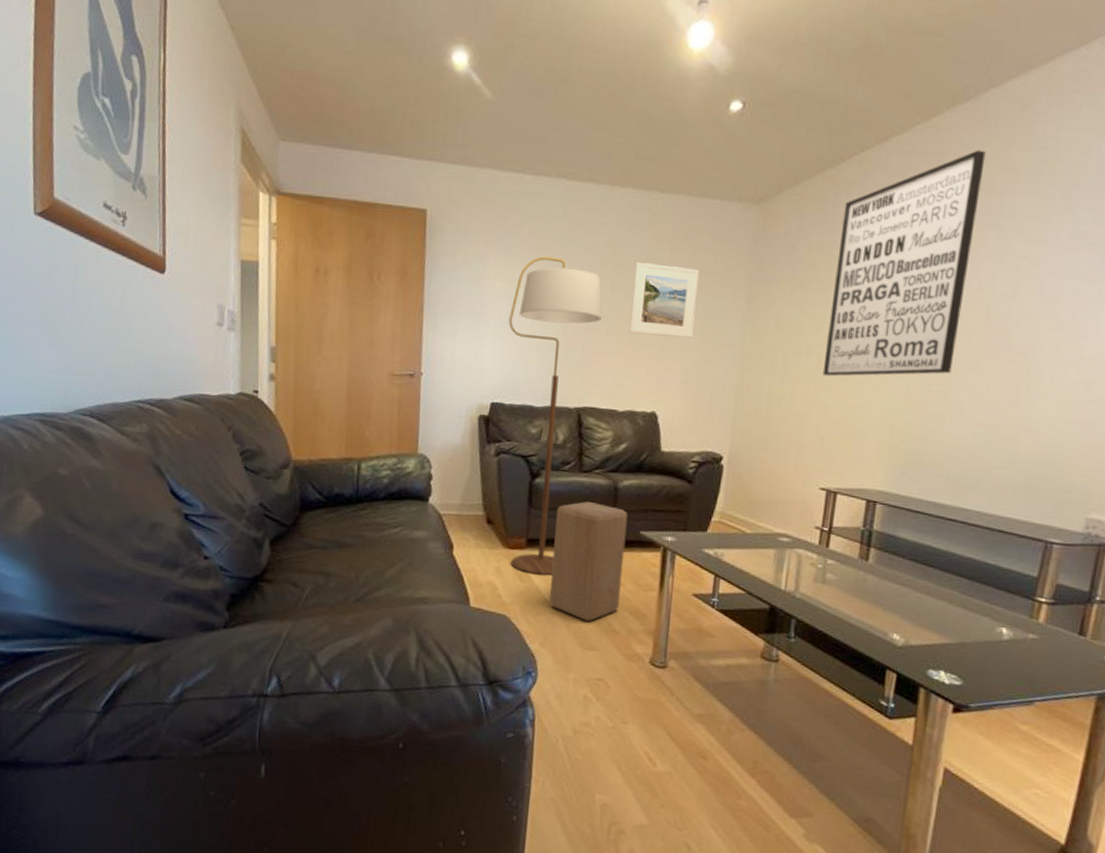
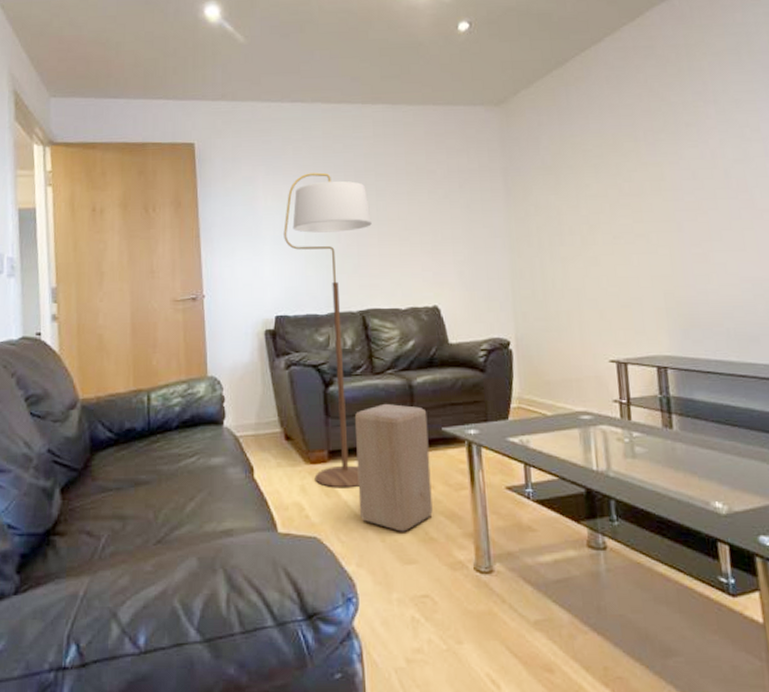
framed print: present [629,262,699,338] -> none [396,168,460,234]
wall art: present [822,150,986,377] -> none [576,40,707,252]

